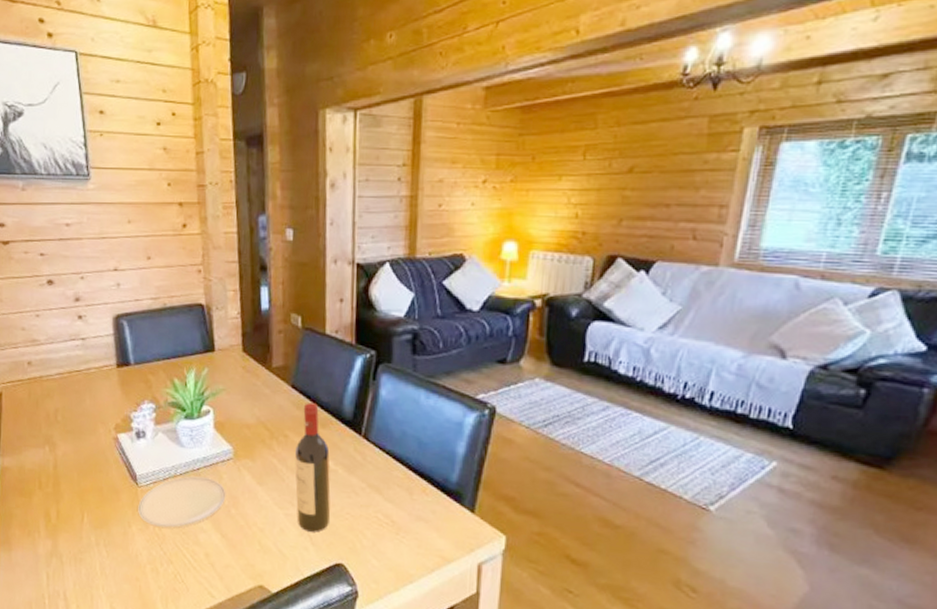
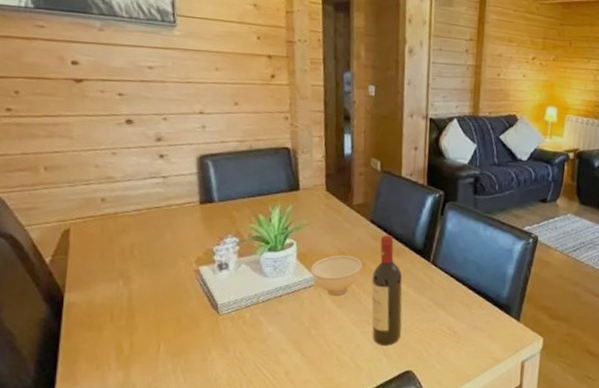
plate: present [138,476,226,529] -> none [218,302,307,352]
bowl: none [228,424,284,472] -> present [310,255,362,296]

